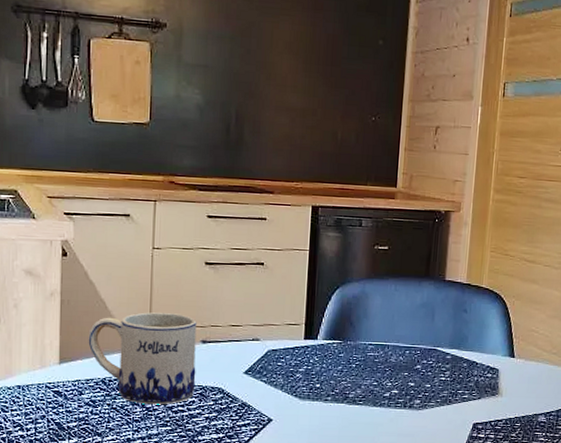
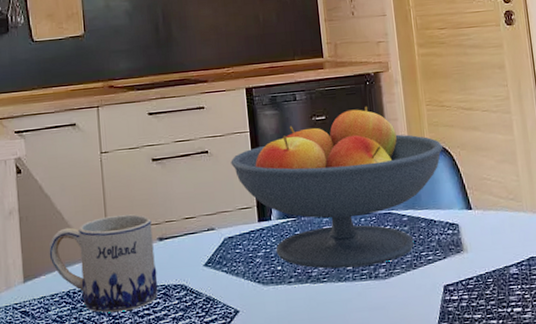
fruit bowl: none [285,244,499,395] -> present [231,107,444,269]

